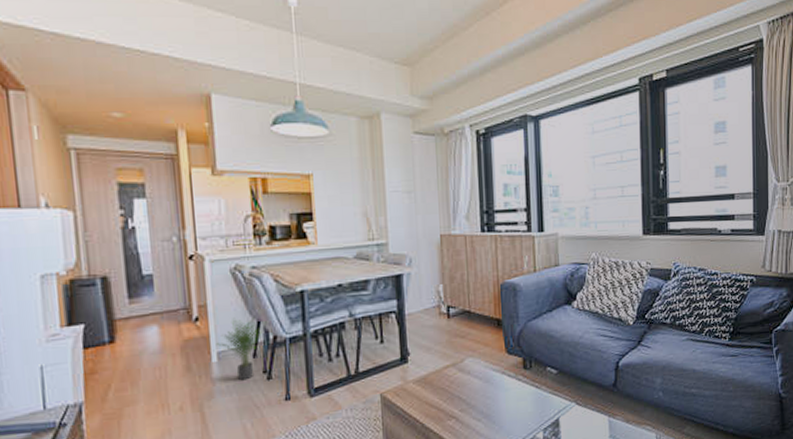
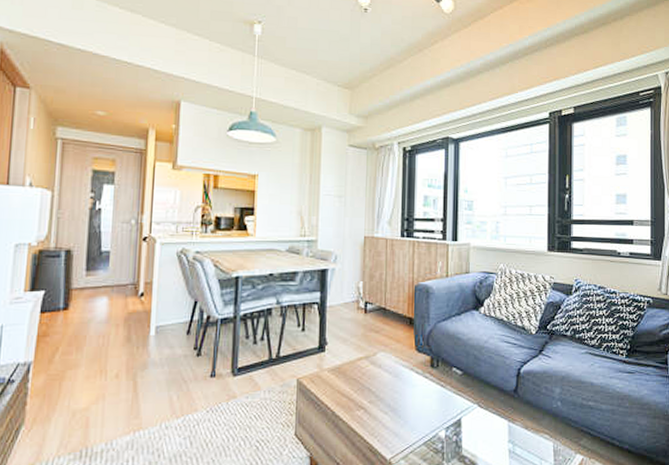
potted plant: present [215,316,261,381] -> none [155,296,197,355]

